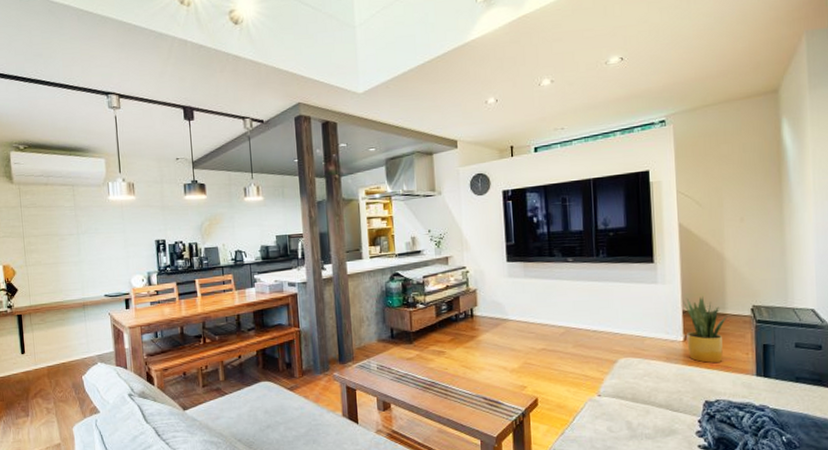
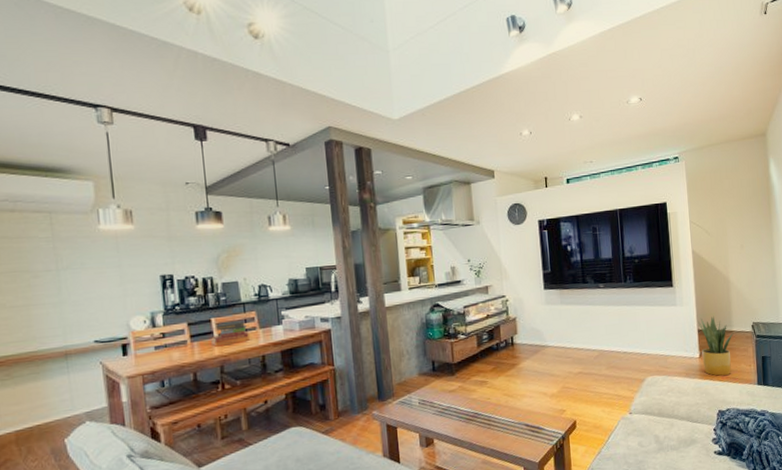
books: none [195,282,227,305] -> present [211,321,250,347]

